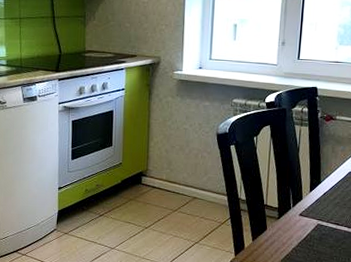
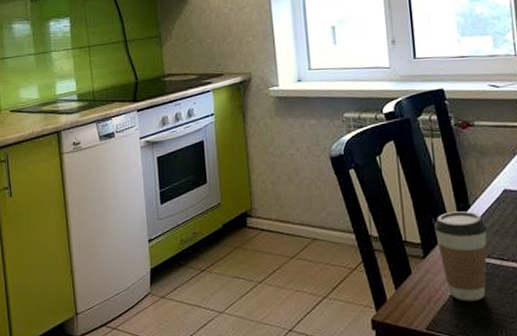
coffee cup: none [290,185,331,254] -> present [434,211,488,302]

